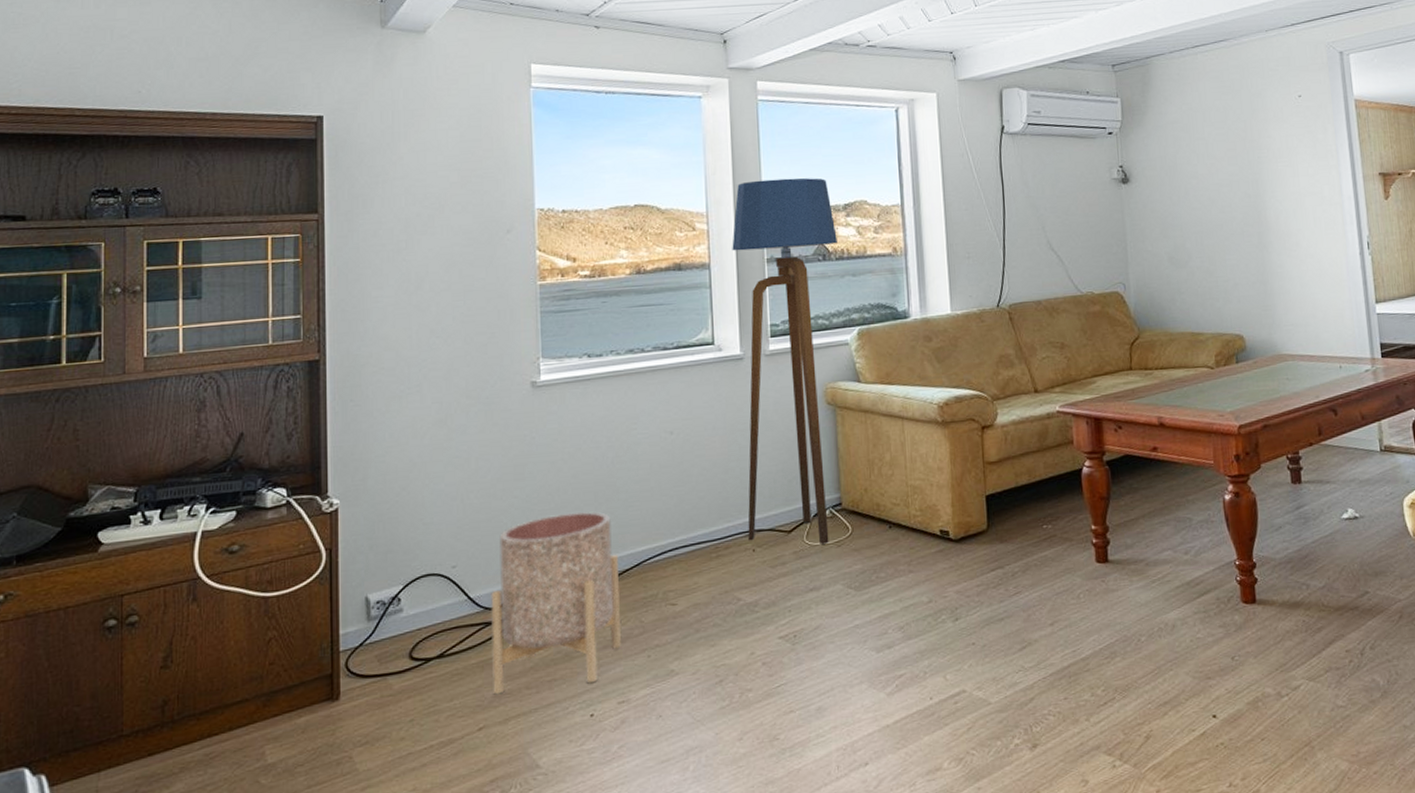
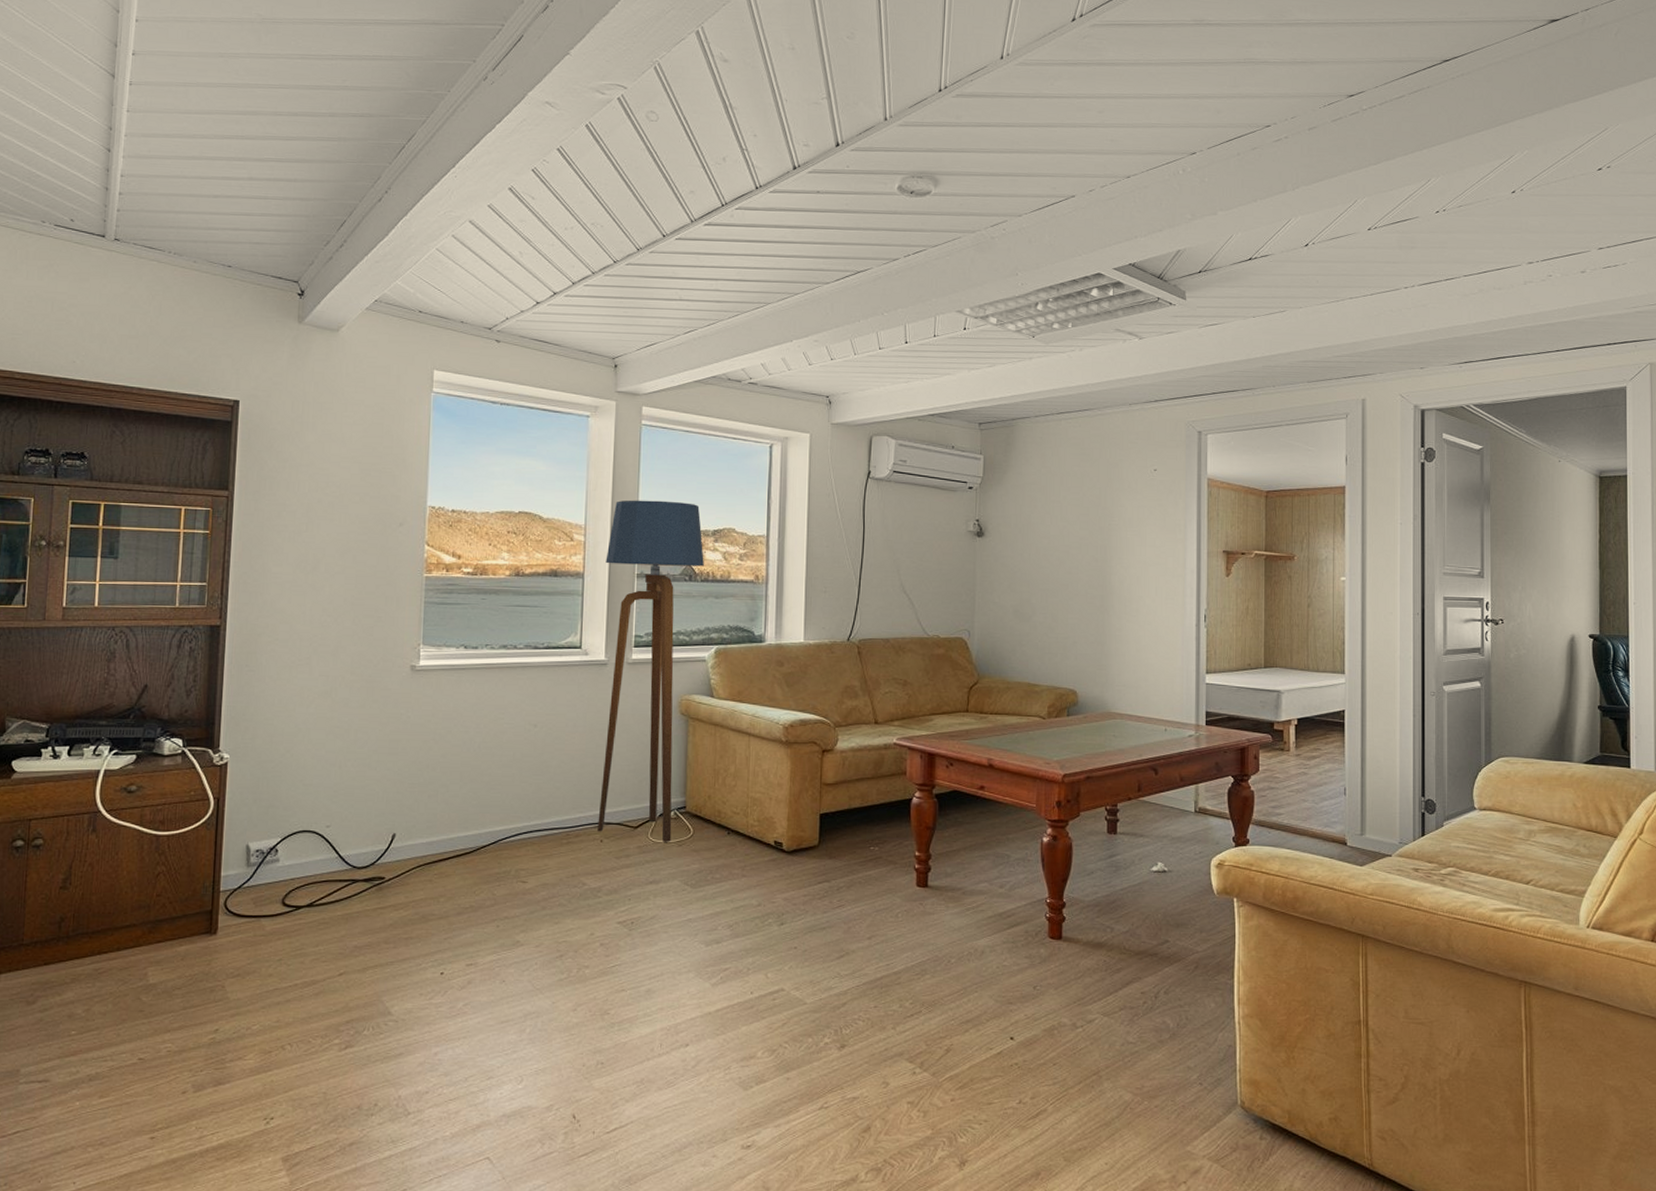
planter: present [491,511,621,695] -> none [355,789,477,945]

